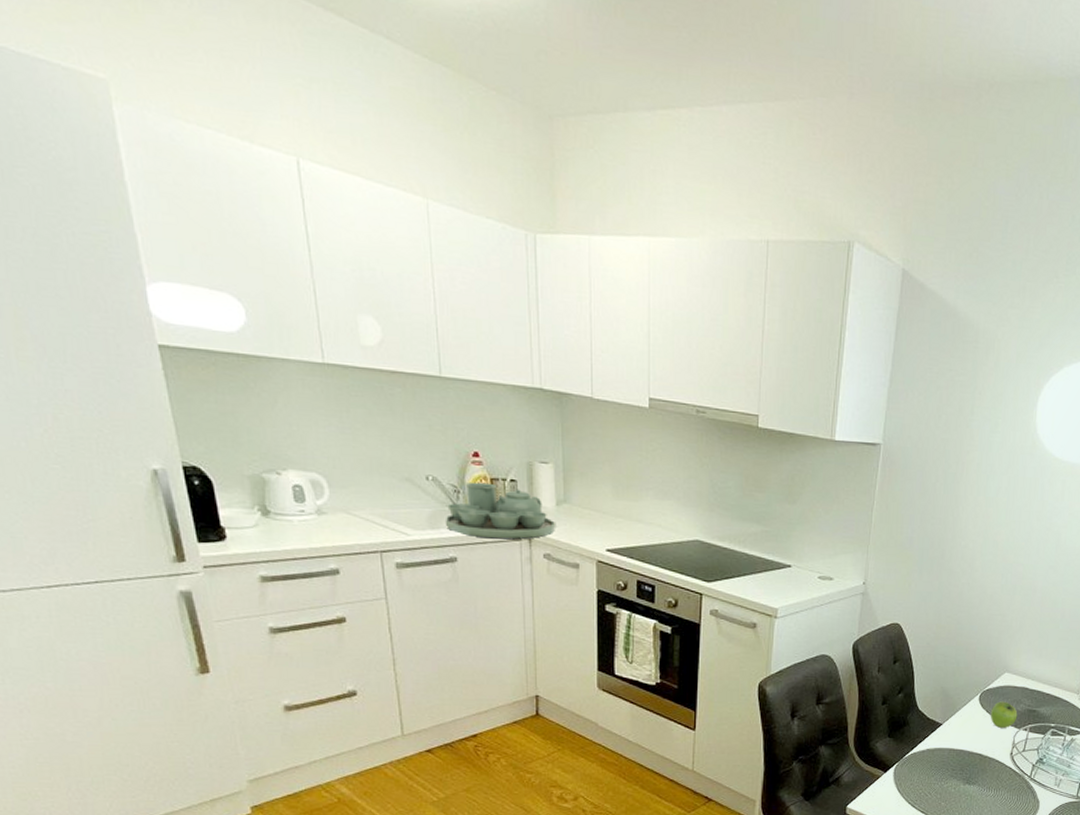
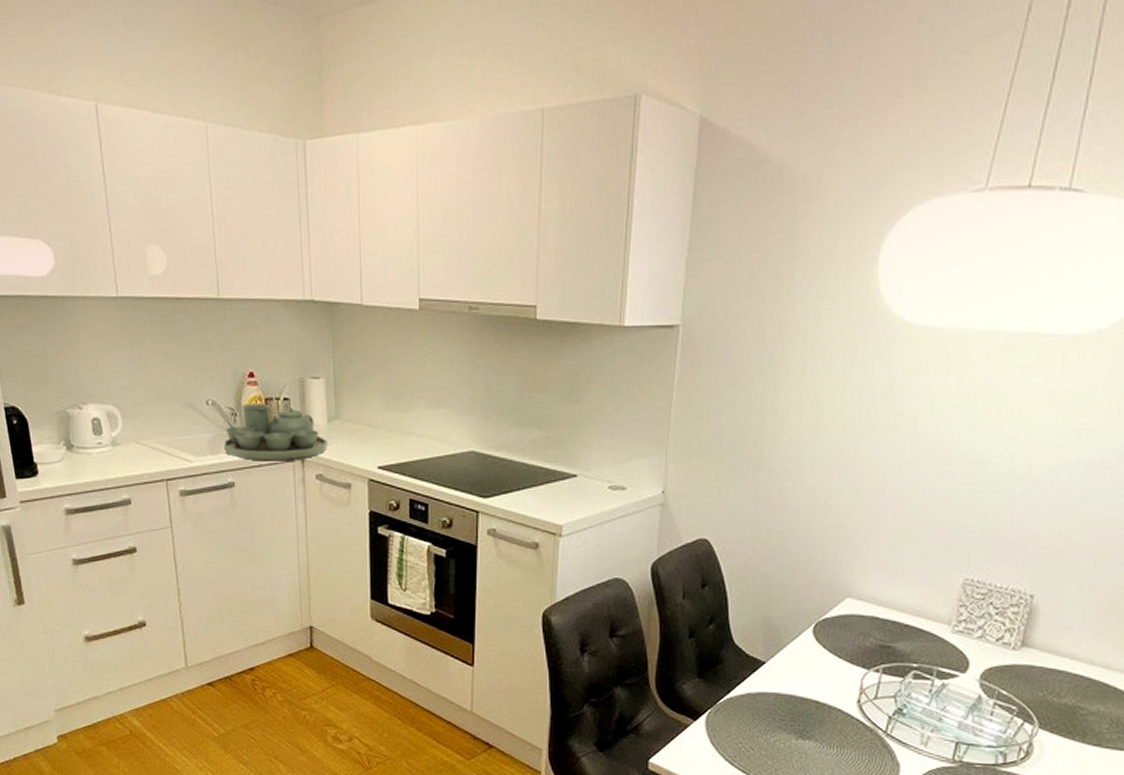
fruit: present [990,701,1018,728] -> none [828,634,866,668]

